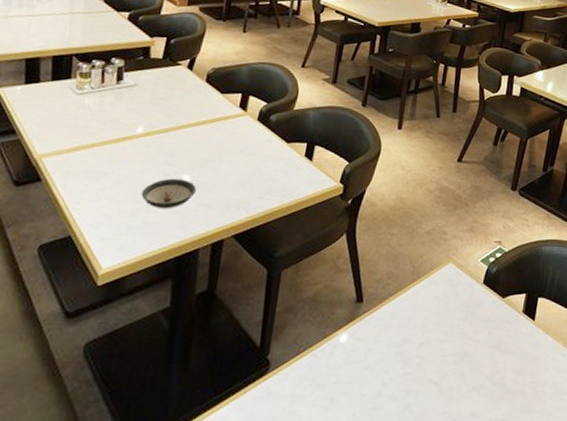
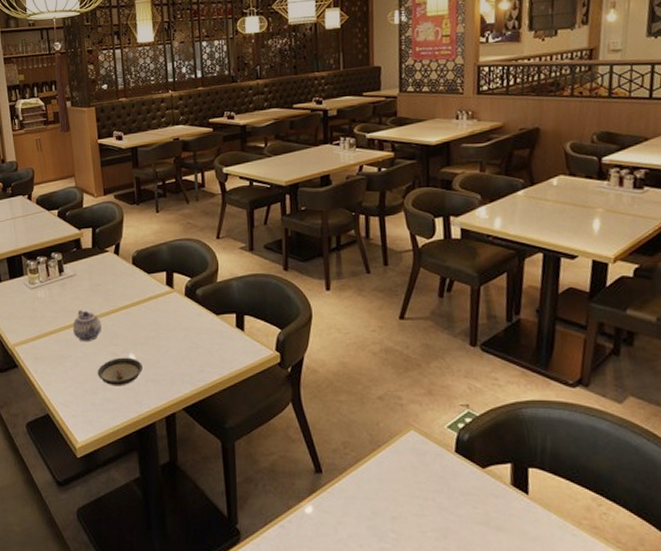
teapot: none [120,124,158,159] -> present [72,310,101,342]

